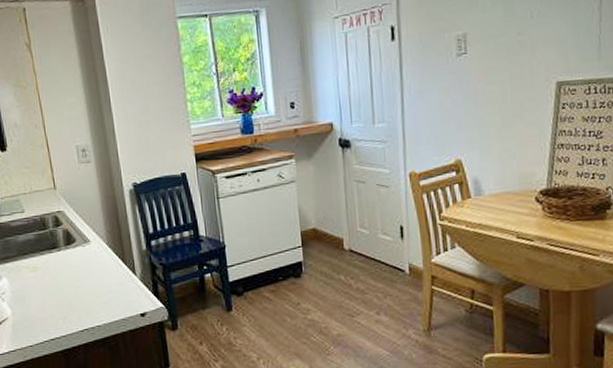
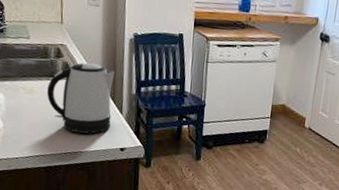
kettle: none [51,224,126,306] -> present [47,62,115,134]

